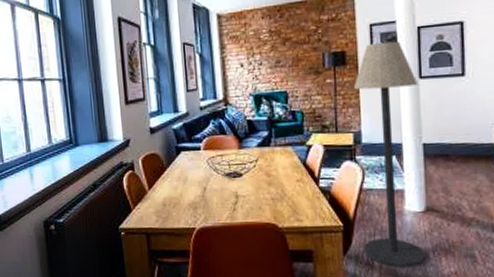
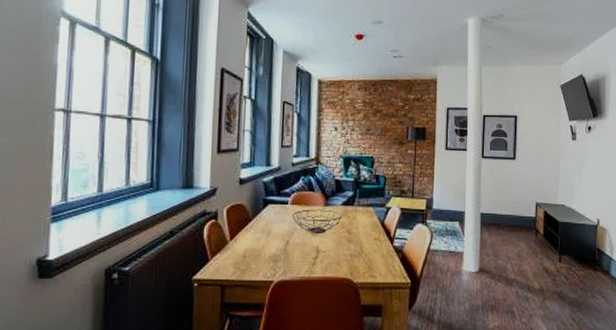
floor lamp: present [353,41,426,268] -> none [426,124,481,323]

